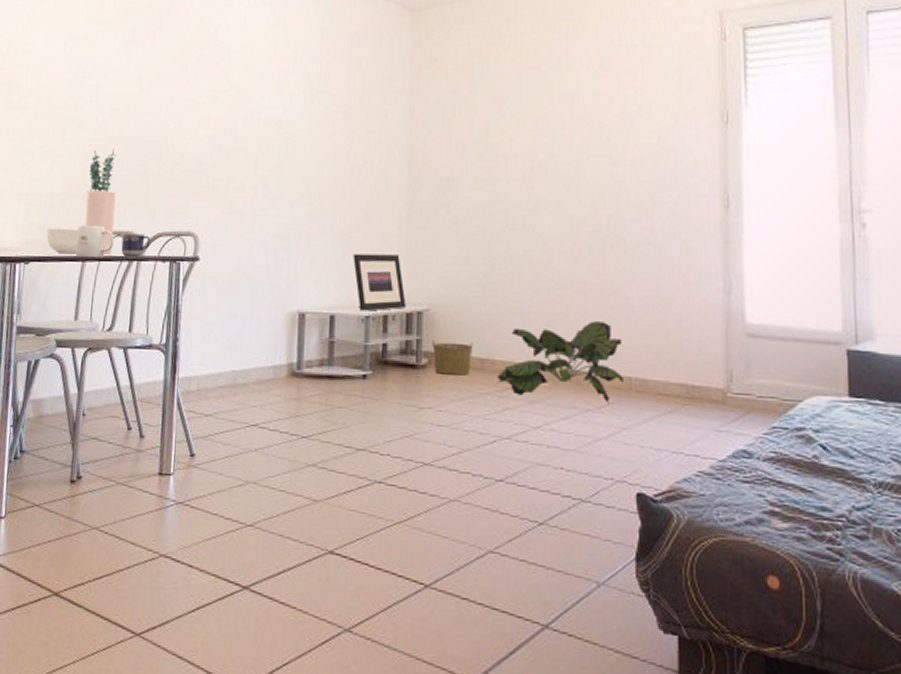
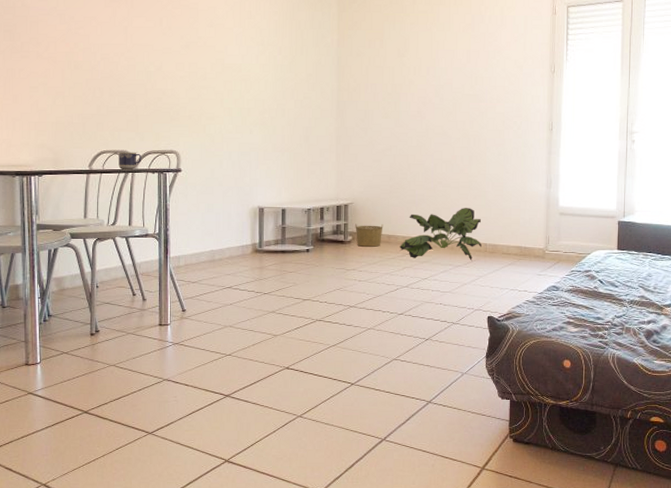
bowl: present [46,228,79,255] -> none [54,148,82,169]
mug: present [75,225,114,258] -> none [80,146,112,171]
vase: present [84,148,116,254] -> none [86,85,111,168]
picture frame: present [353,253,407,311] -> none [298,165,337,205]

